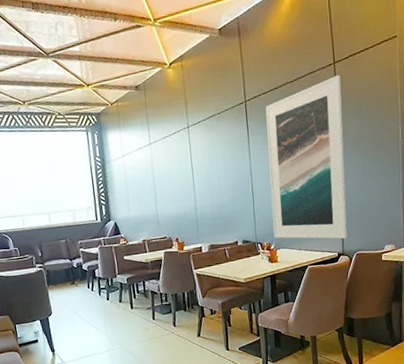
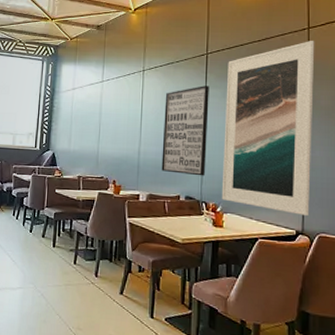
wall art: none [212,133,257,222] -> present [161,86,209,176]

